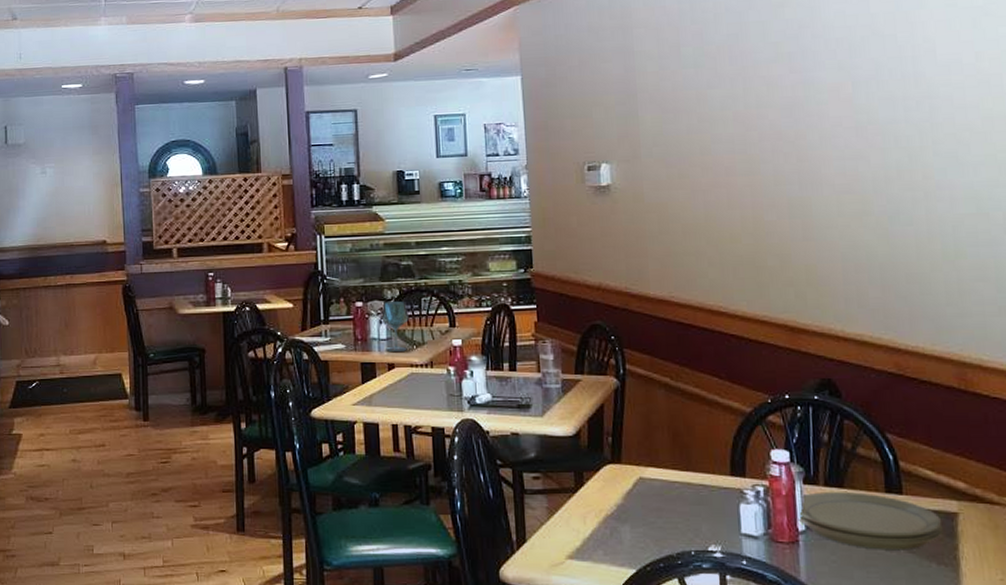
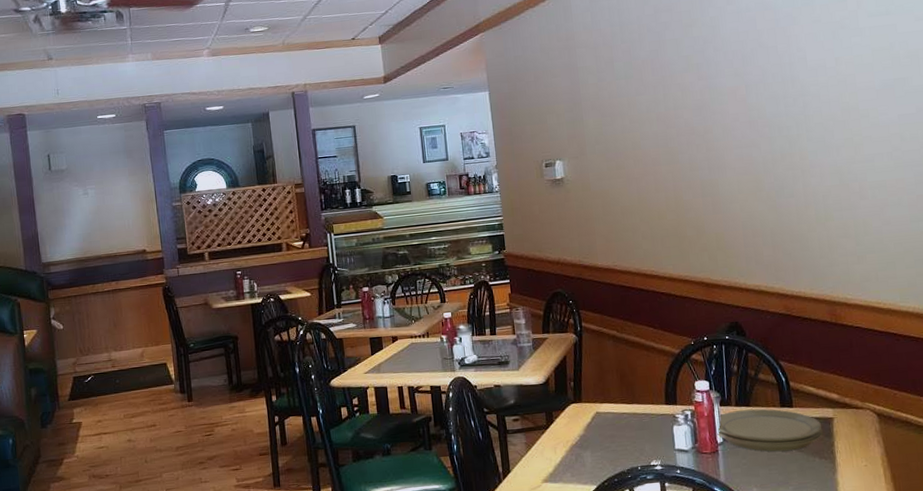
wine glass: present [381,300,409,352] -> none [384,284,407,327]

